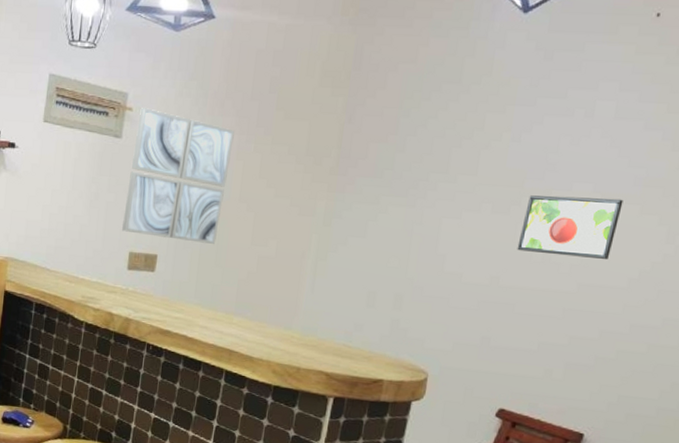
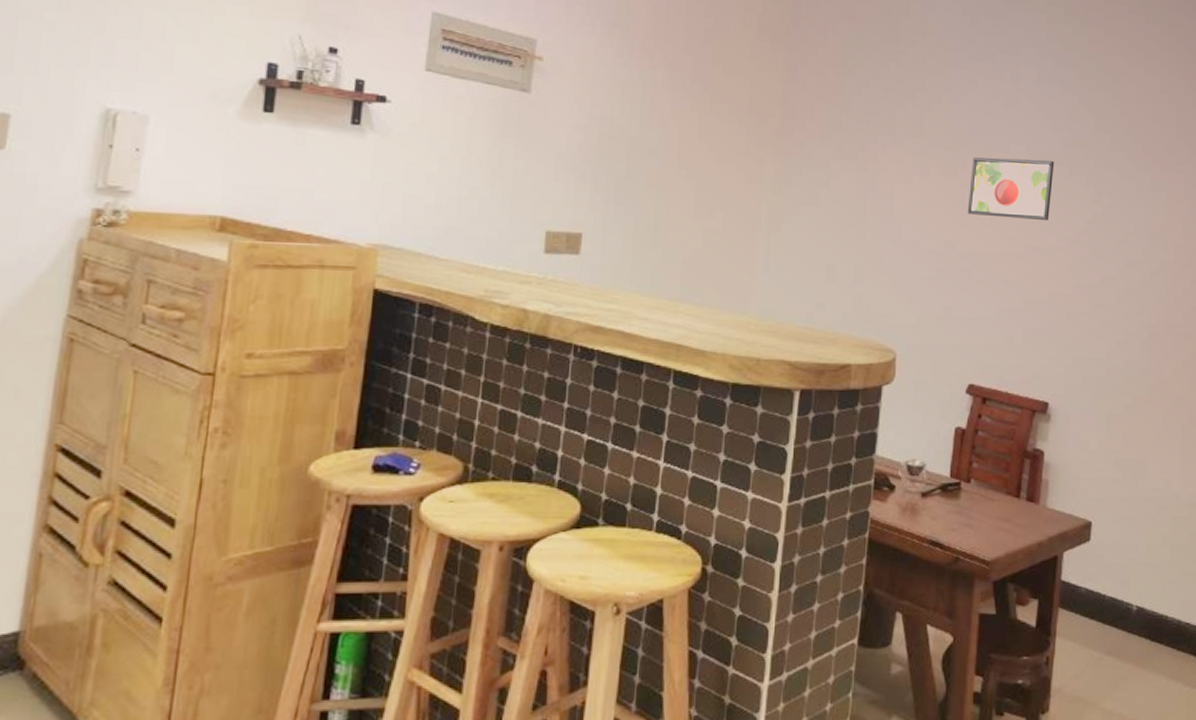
wall art: present [122,108,235,244] -> none [535,57,667,218]

